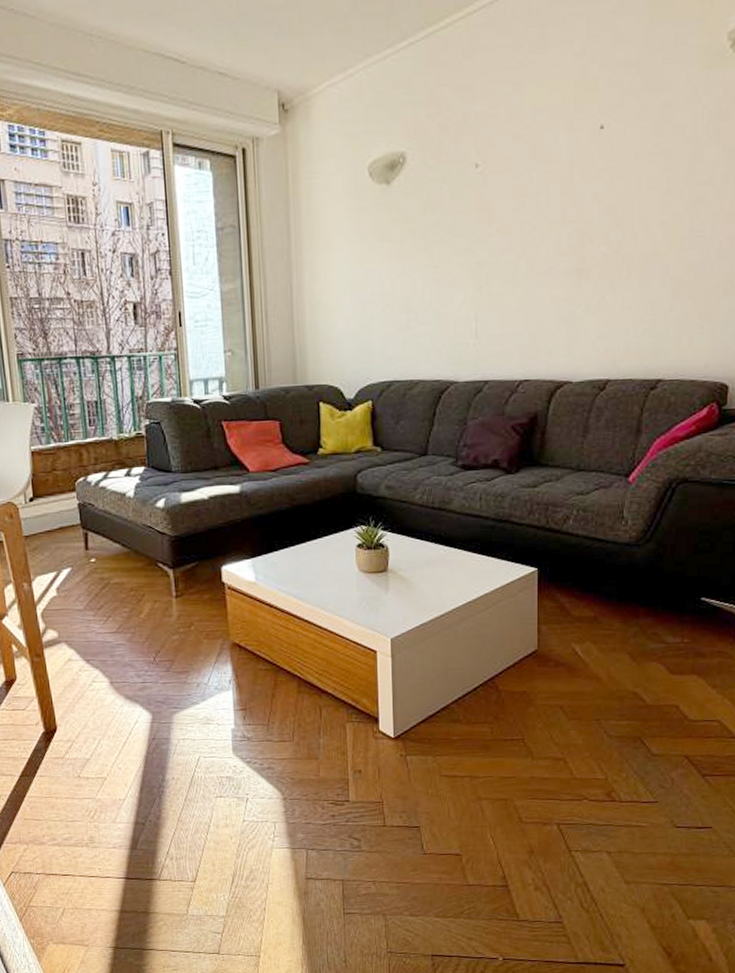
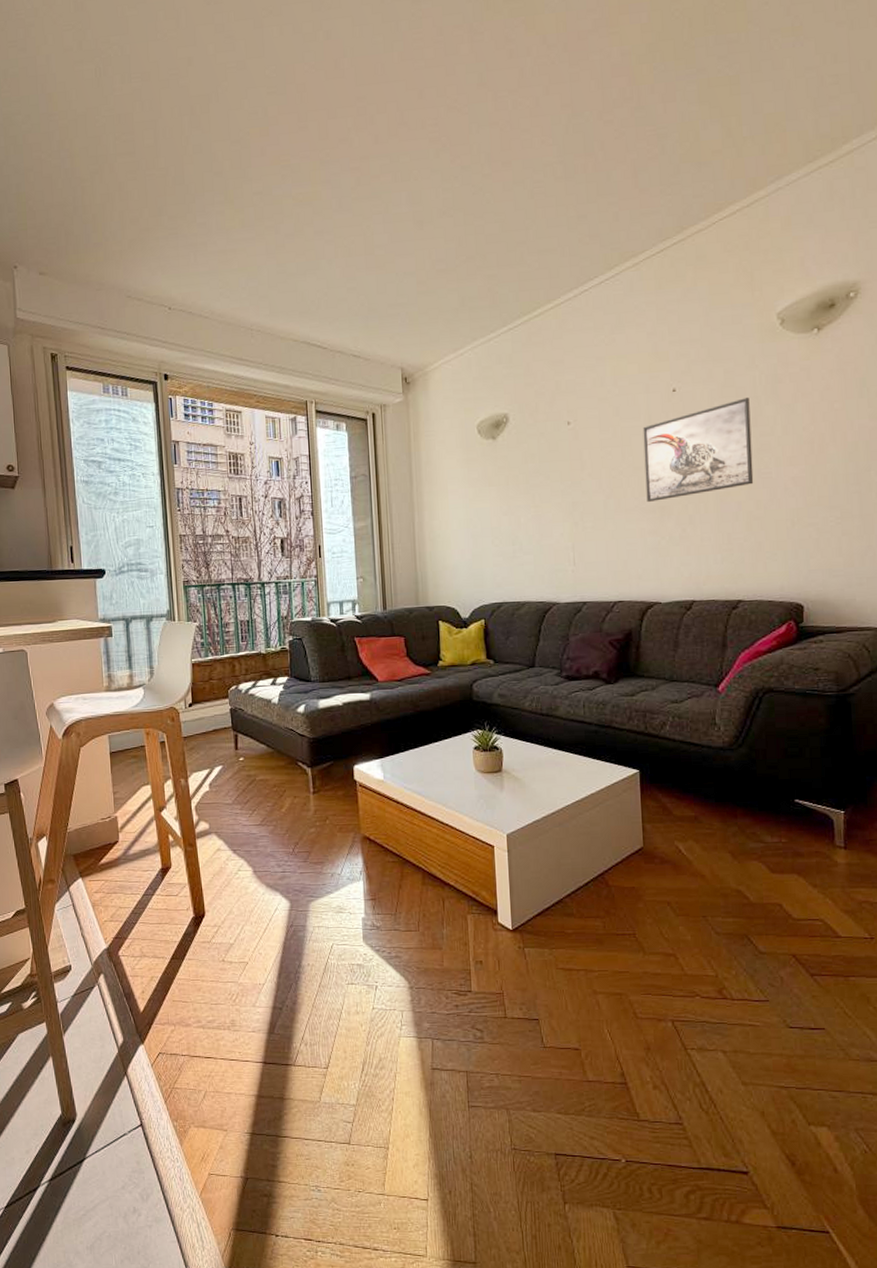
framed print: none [562,137,688,263] -> present [643,396,754,502]

